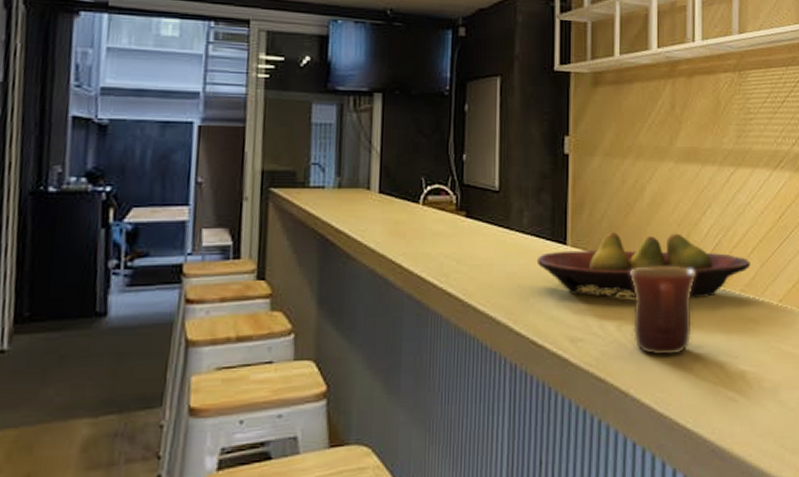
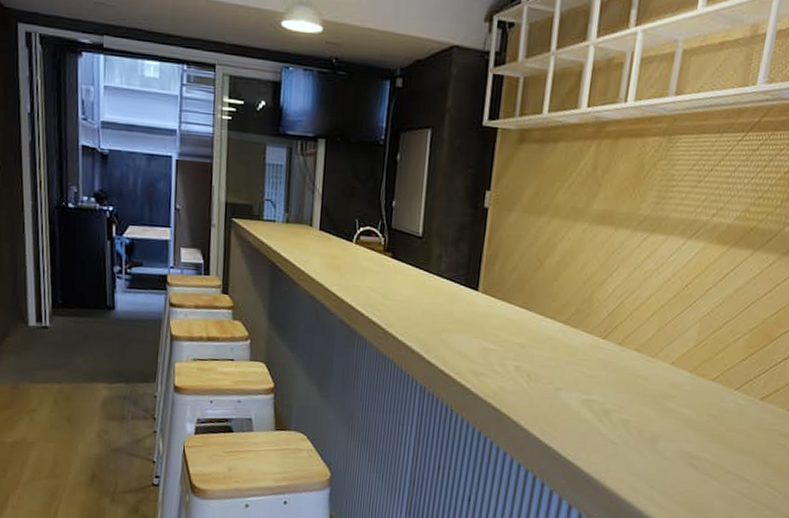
fruit bowl: present [536,232,751,300] -> none [450,284,650,352]
mug: present [630,265,696,357] -> none [529,317,595,399]

